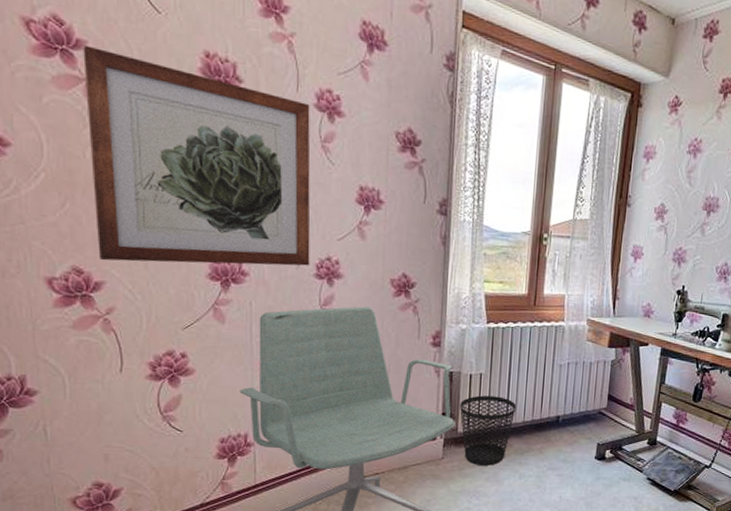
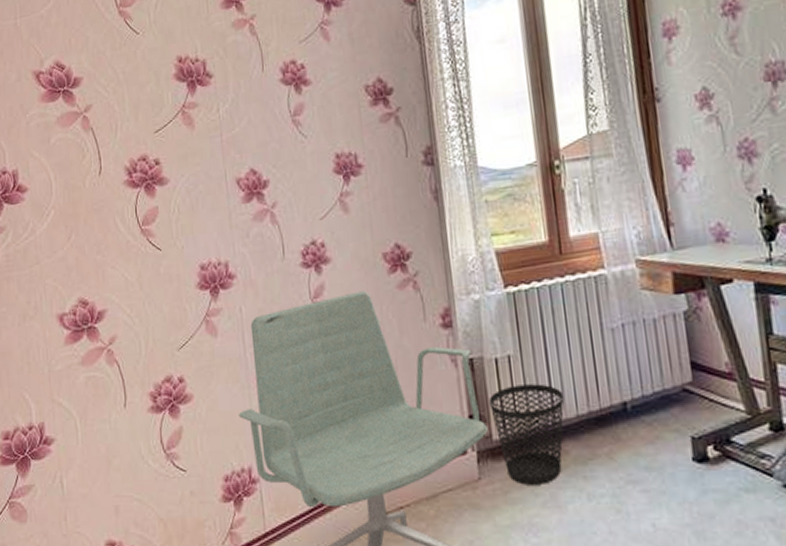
wall art: present [83,45,311,266] -> none [79,80,295,288]

